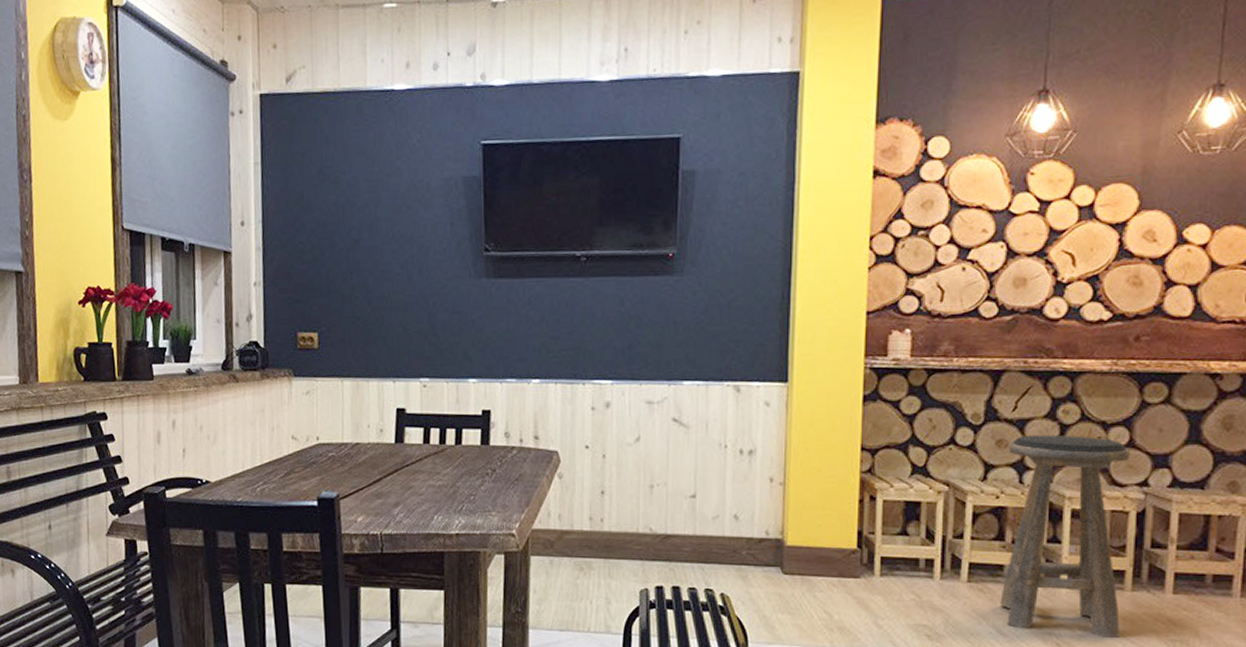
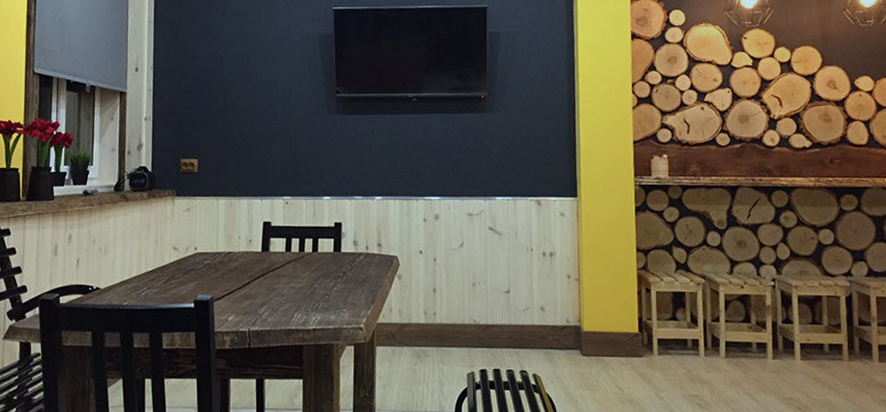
stool: present [1000,434,1130,638] -> none [747,236,844,400]

